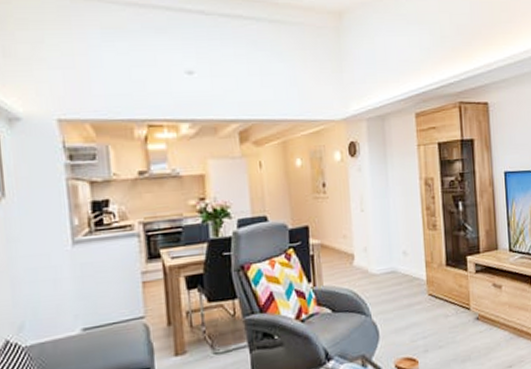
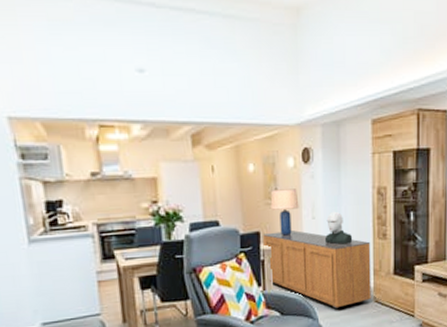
sideboard: none [312,223,425,304] -> present [263,230,371,309]
lamp: none [318,182,348,229] -> present [270,188,299,236]
sculpture bust: none [374,203,403,237] -> present [324,211,353,245]

